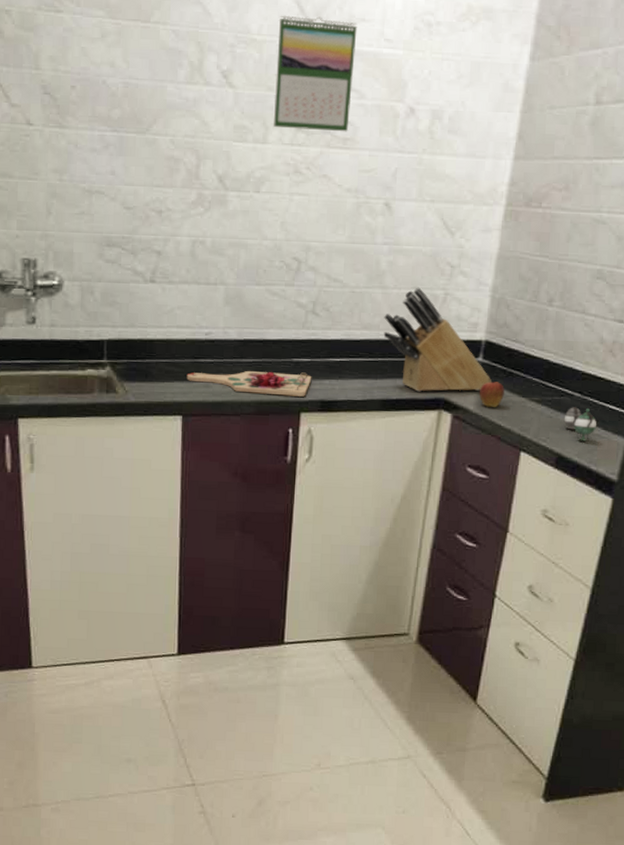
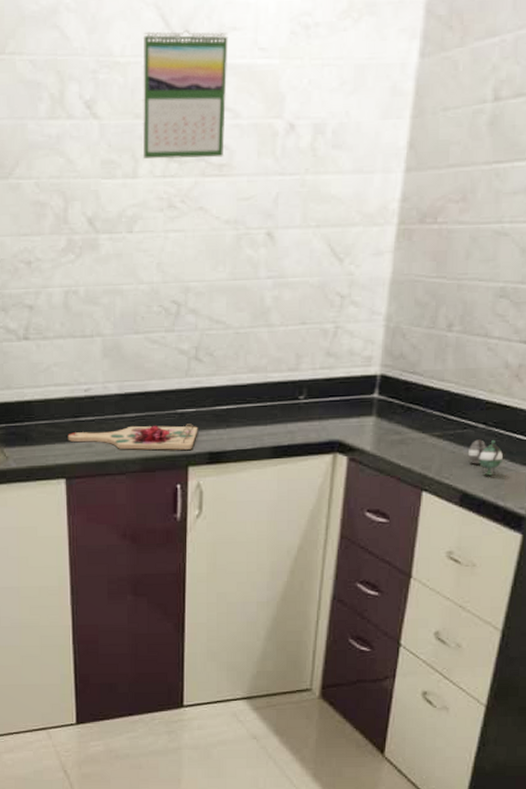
knife block: present [383,287,491,392] -> none [271,322,389,435]
fruit: present [479,378,504,407] -> none [375,415,403,446]

